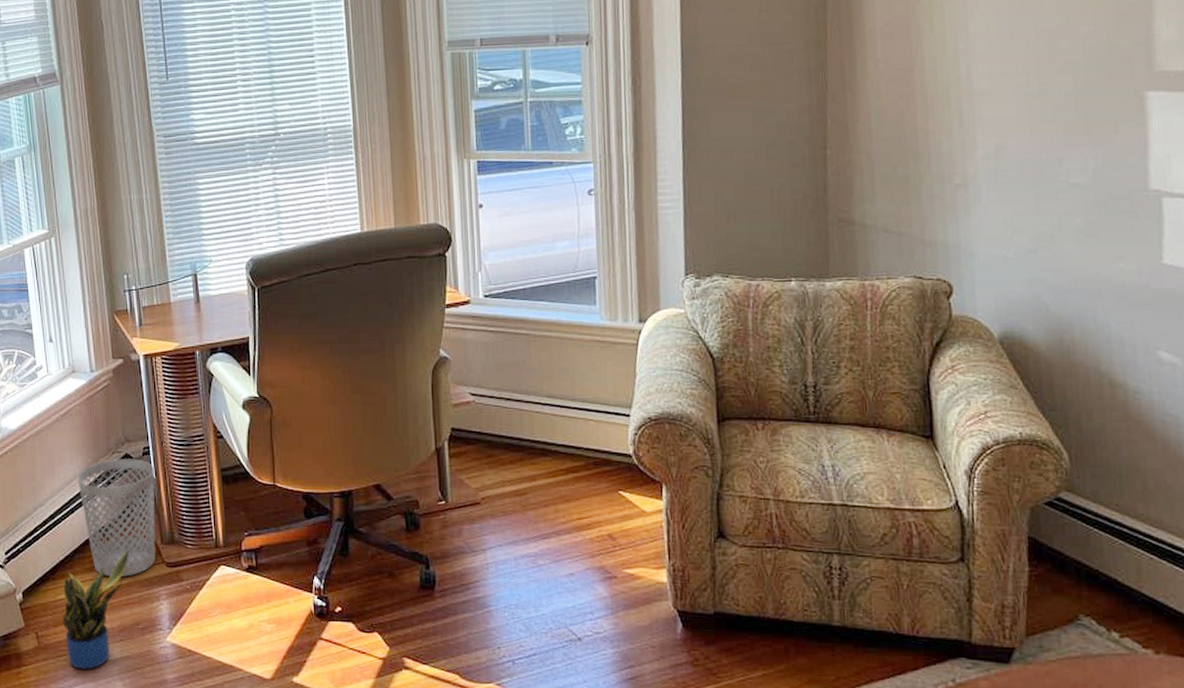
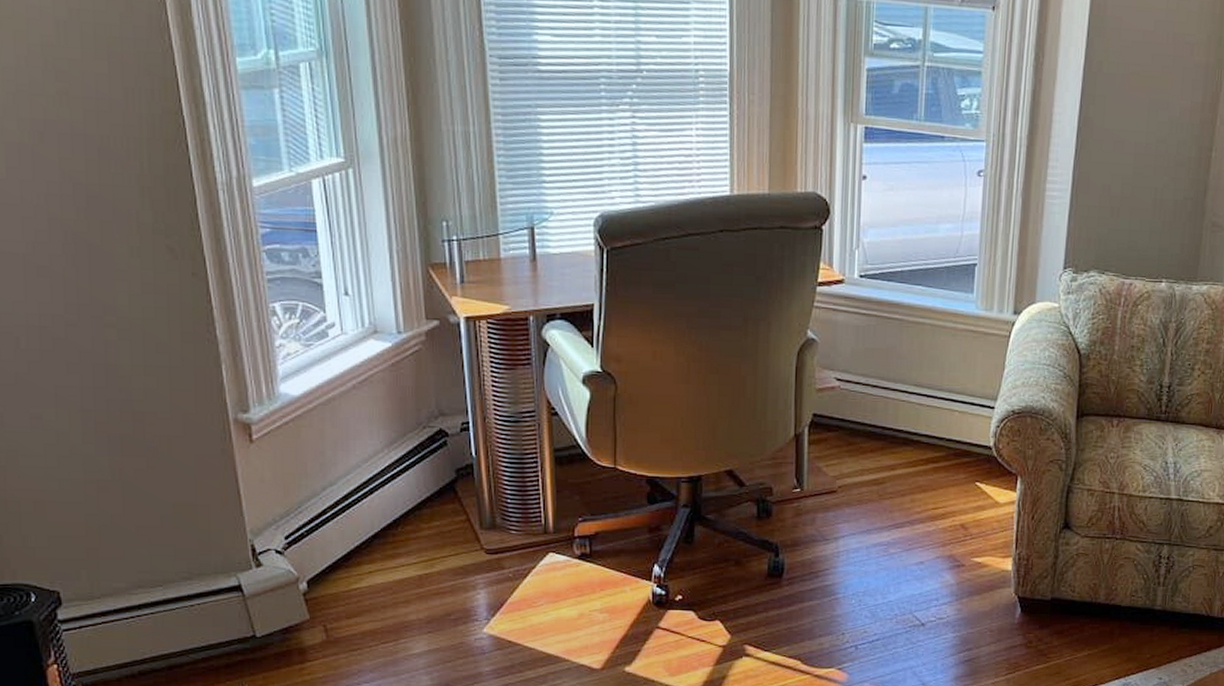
potted plant: present [62,550,129,669] -> none [357,536,441,664]
wastebasket: present [77,459,156,577] -> none [378,434,474,564]

